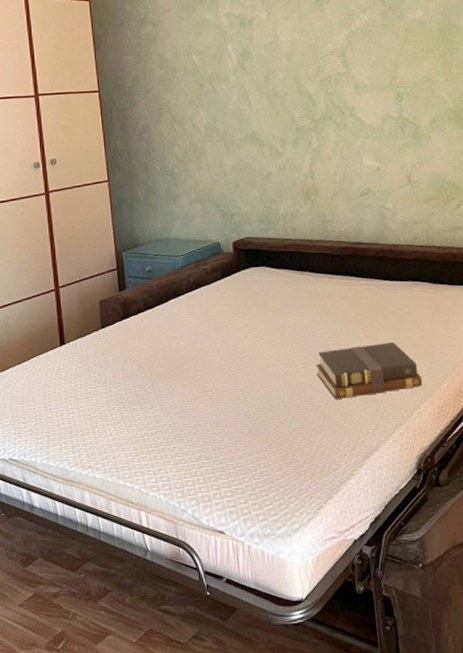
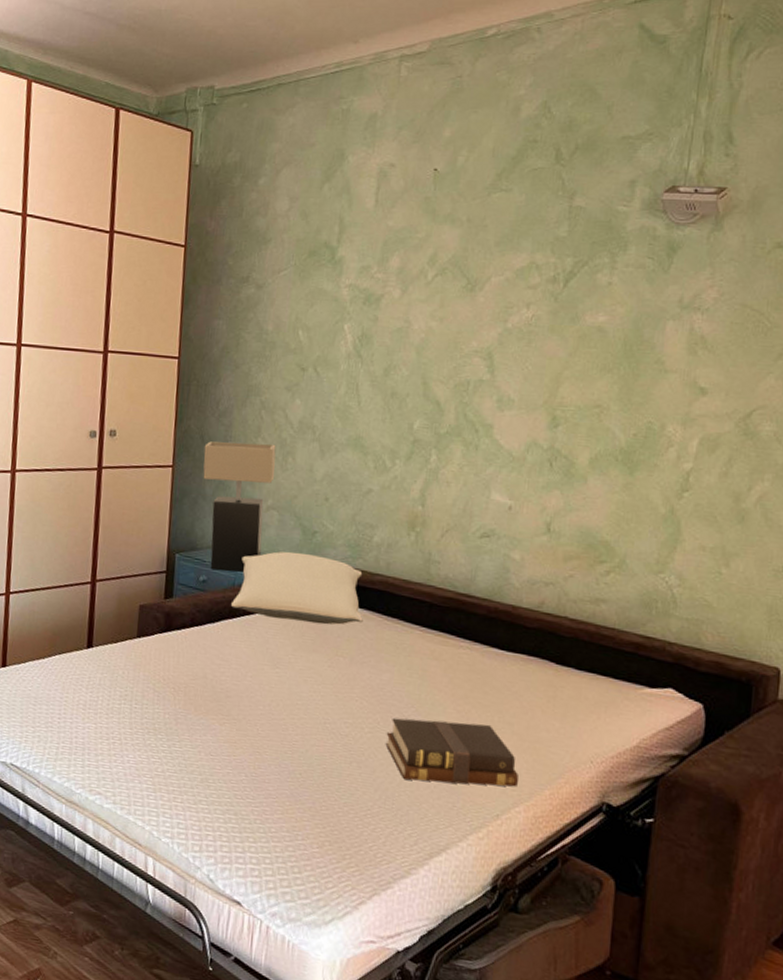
table lamp: none [132,150,193,259] -> present [203,441,276,572]
pillow: none [174,232,282,290] -> present [230,551,363,625]

